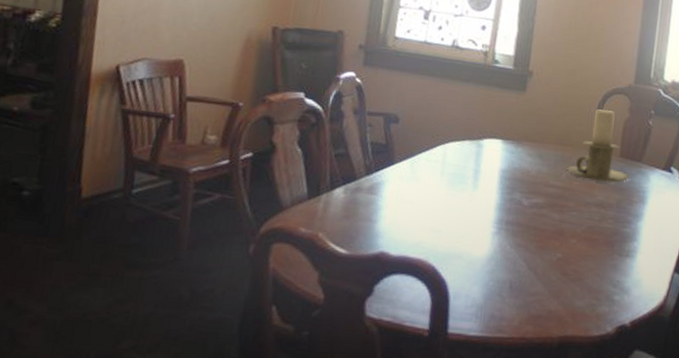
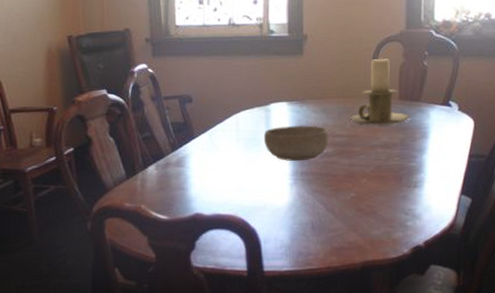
bowl: none [470,166,542,209] -> present [263,125,329,162]

